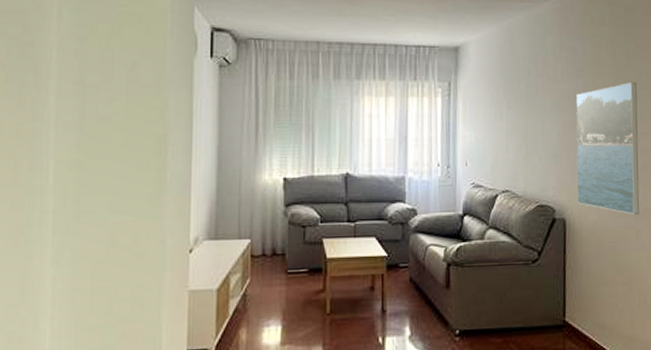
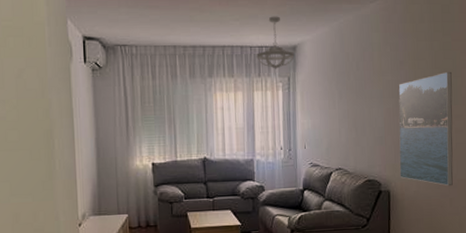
ceiling light fixture: none [413,12,457,72] -> present [256,16,295,69]

